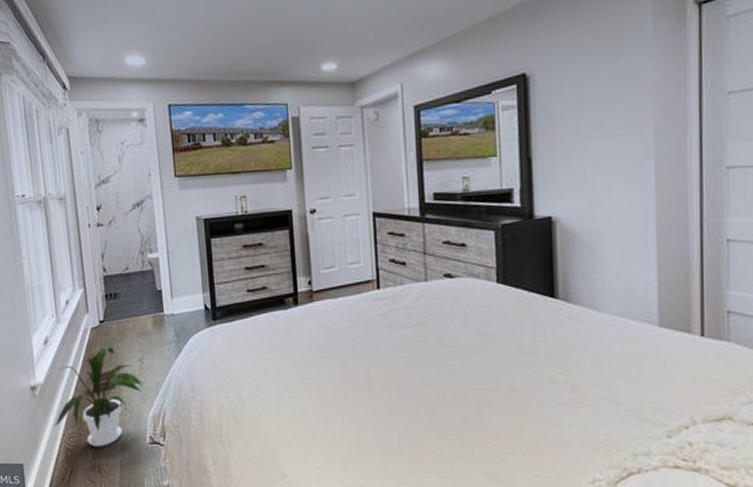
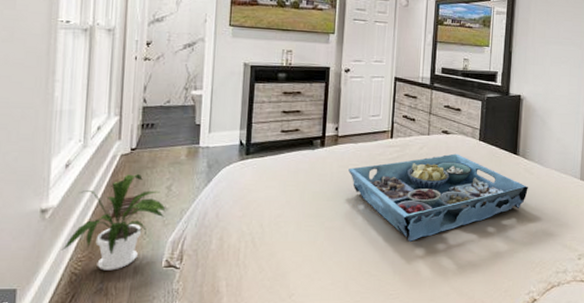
serving tray: none [330,302,577,415] -> present [348,153,528,242]

